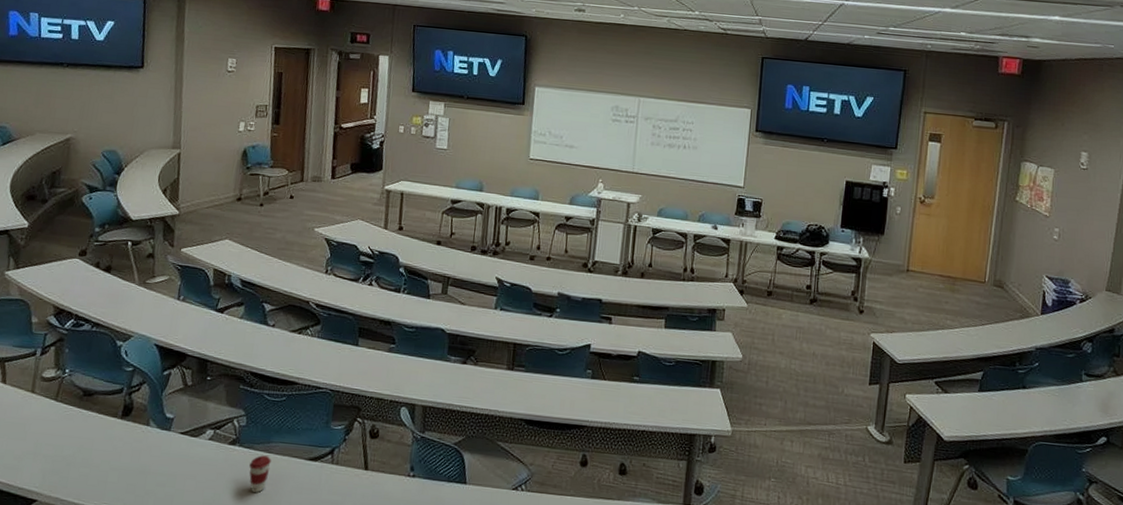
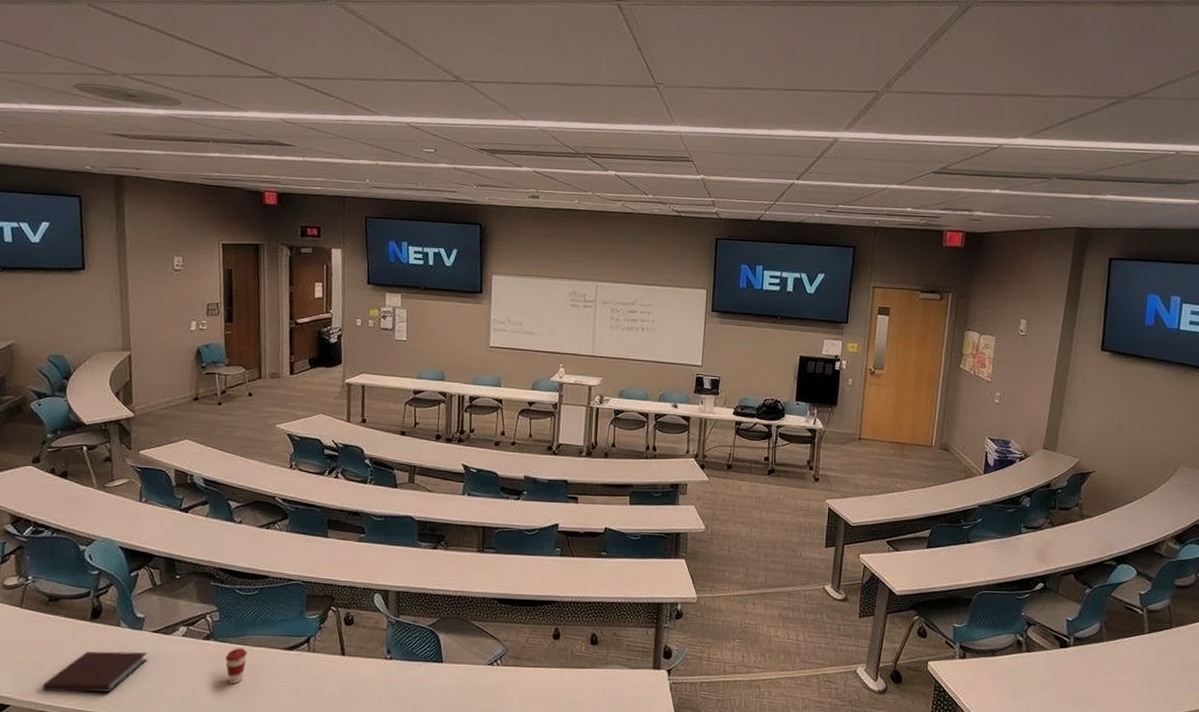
notebook: none [70,450,174,493] -> present [43,651,148,692]

